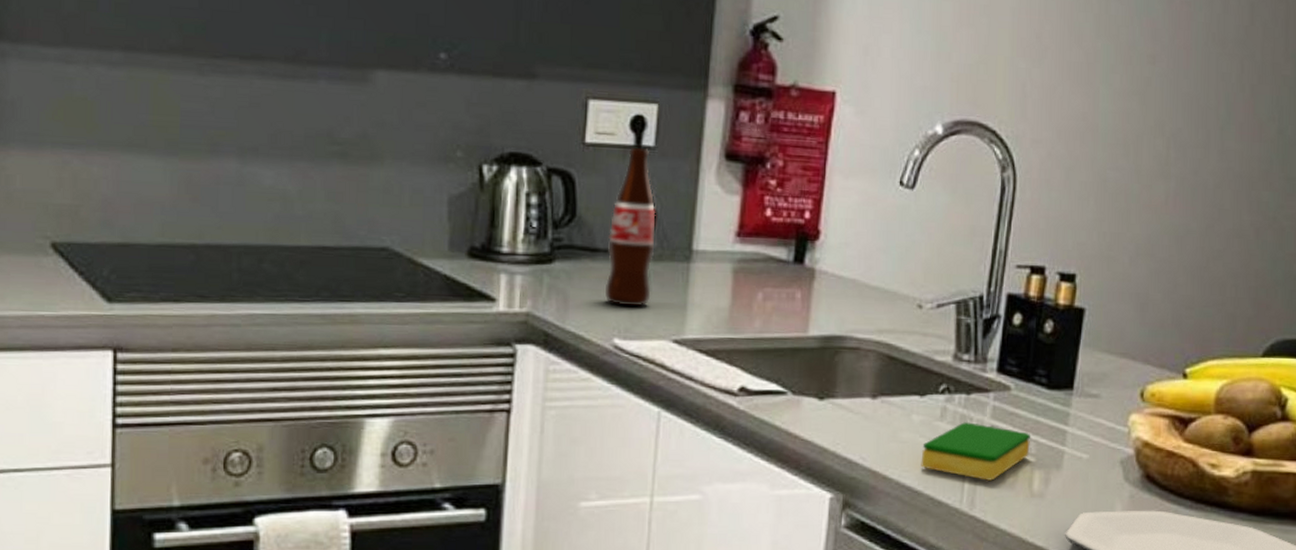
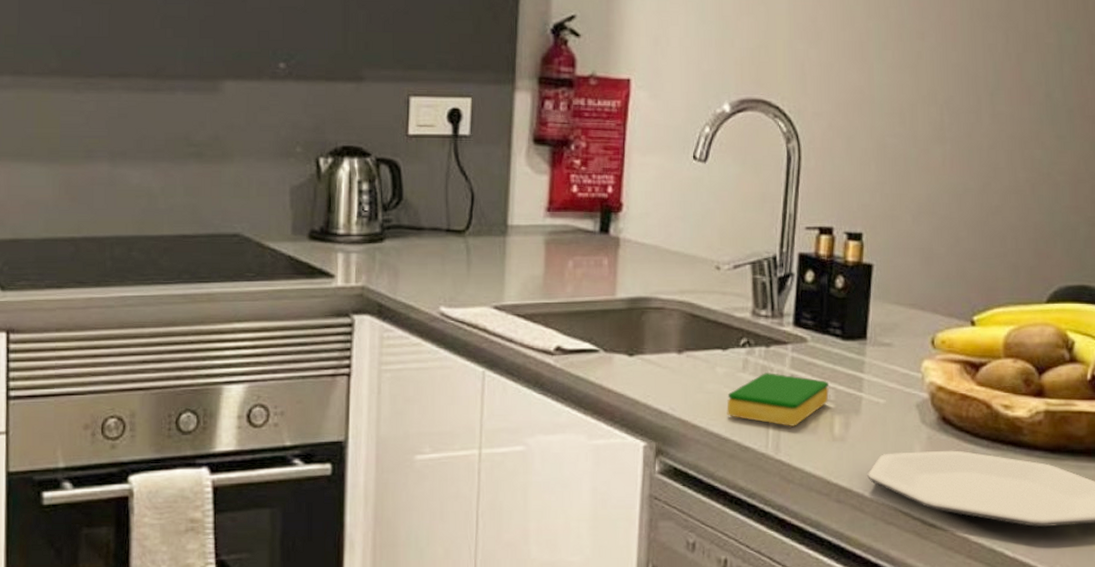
bottle: present [604,148,656,307] -> none [430,137,474,278]

